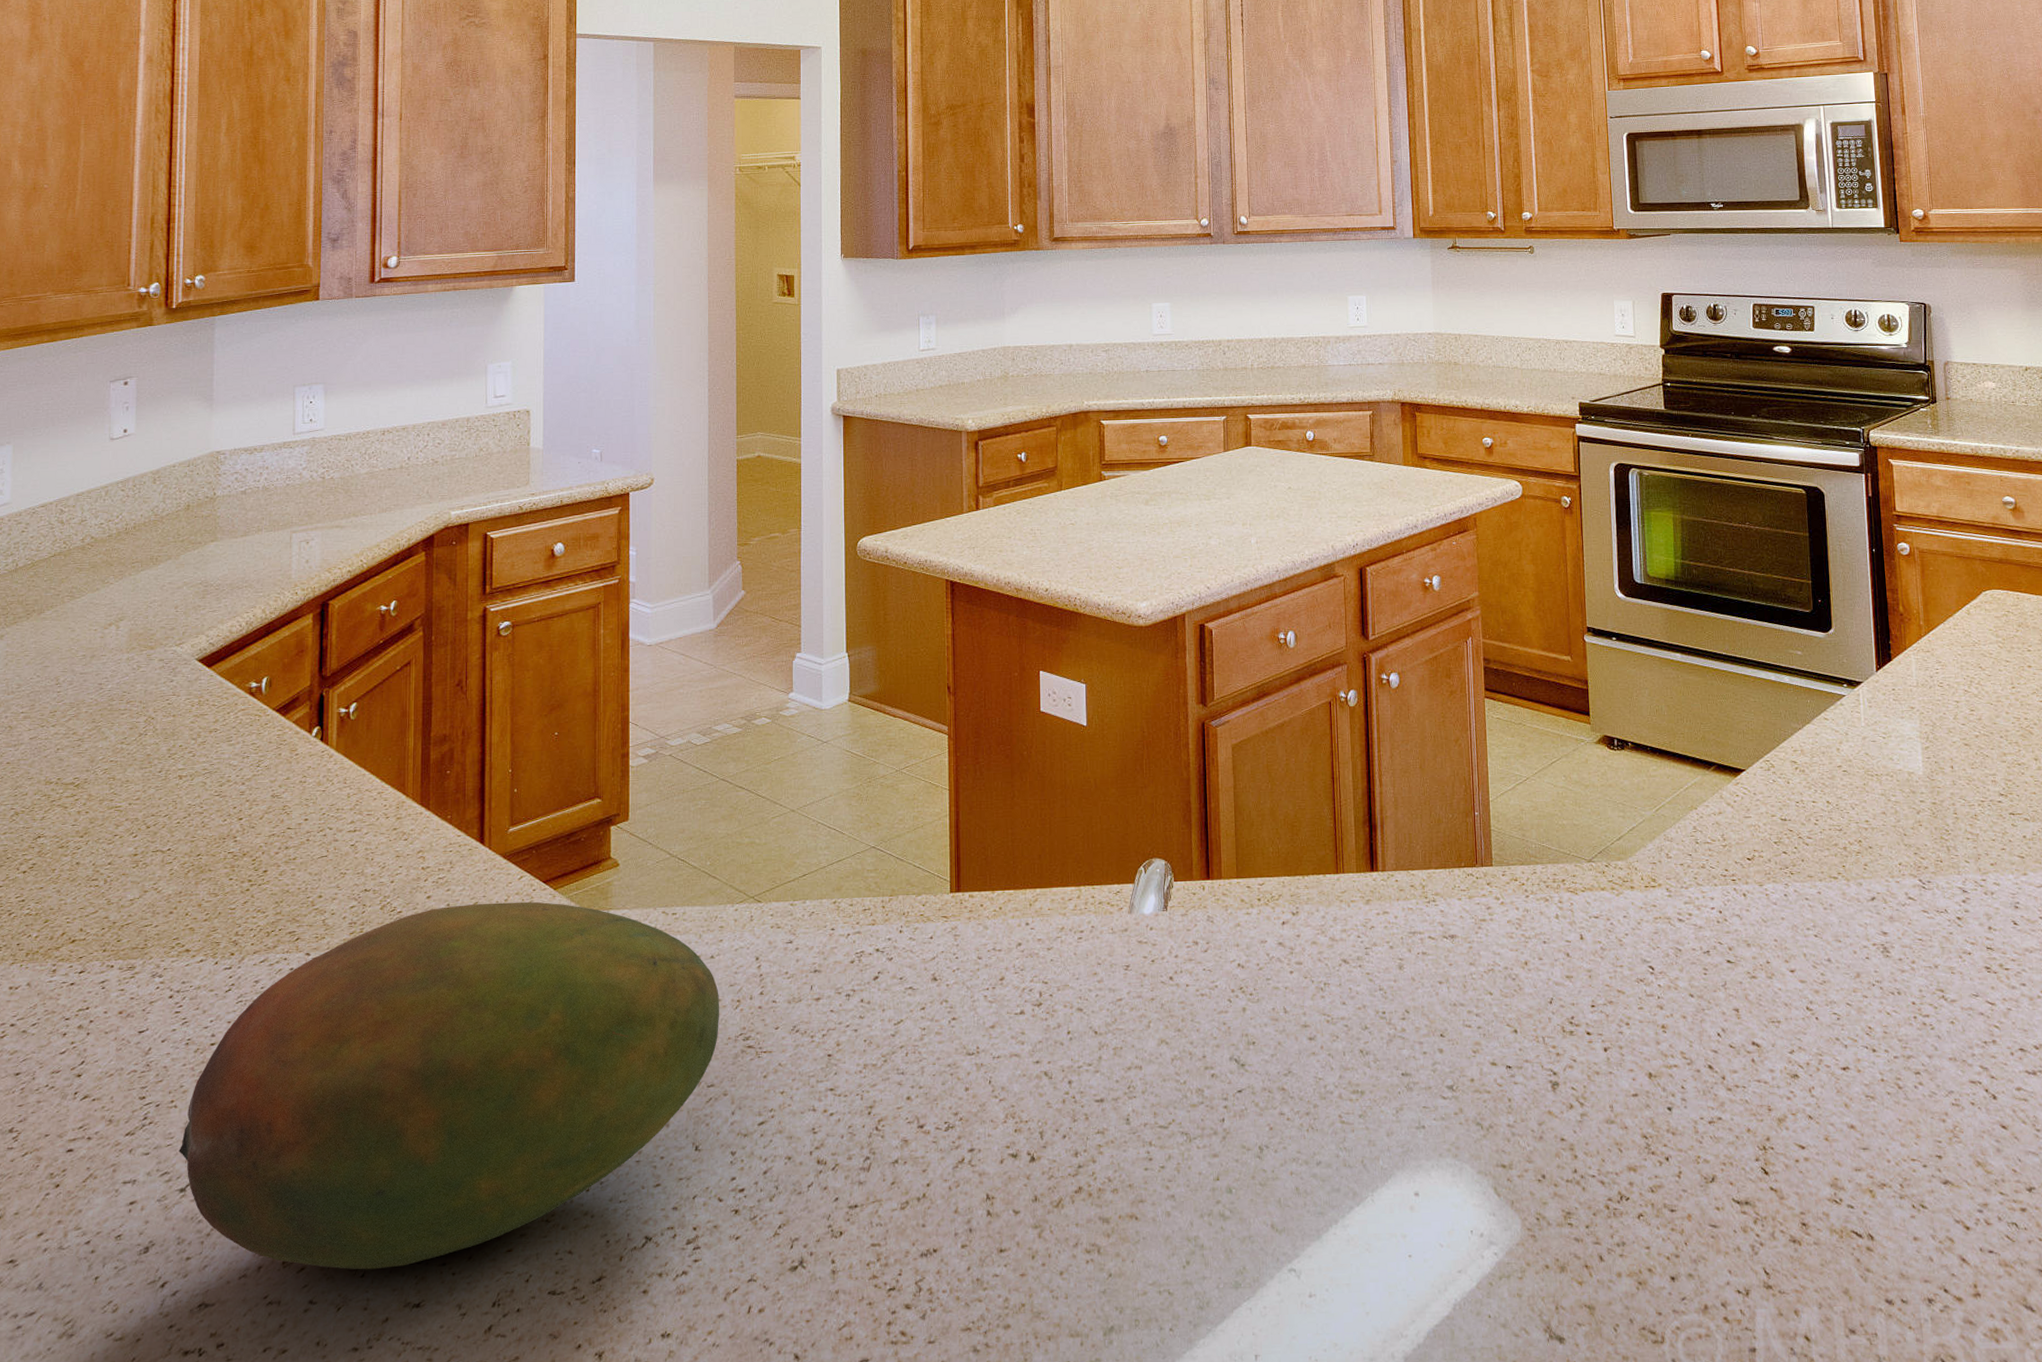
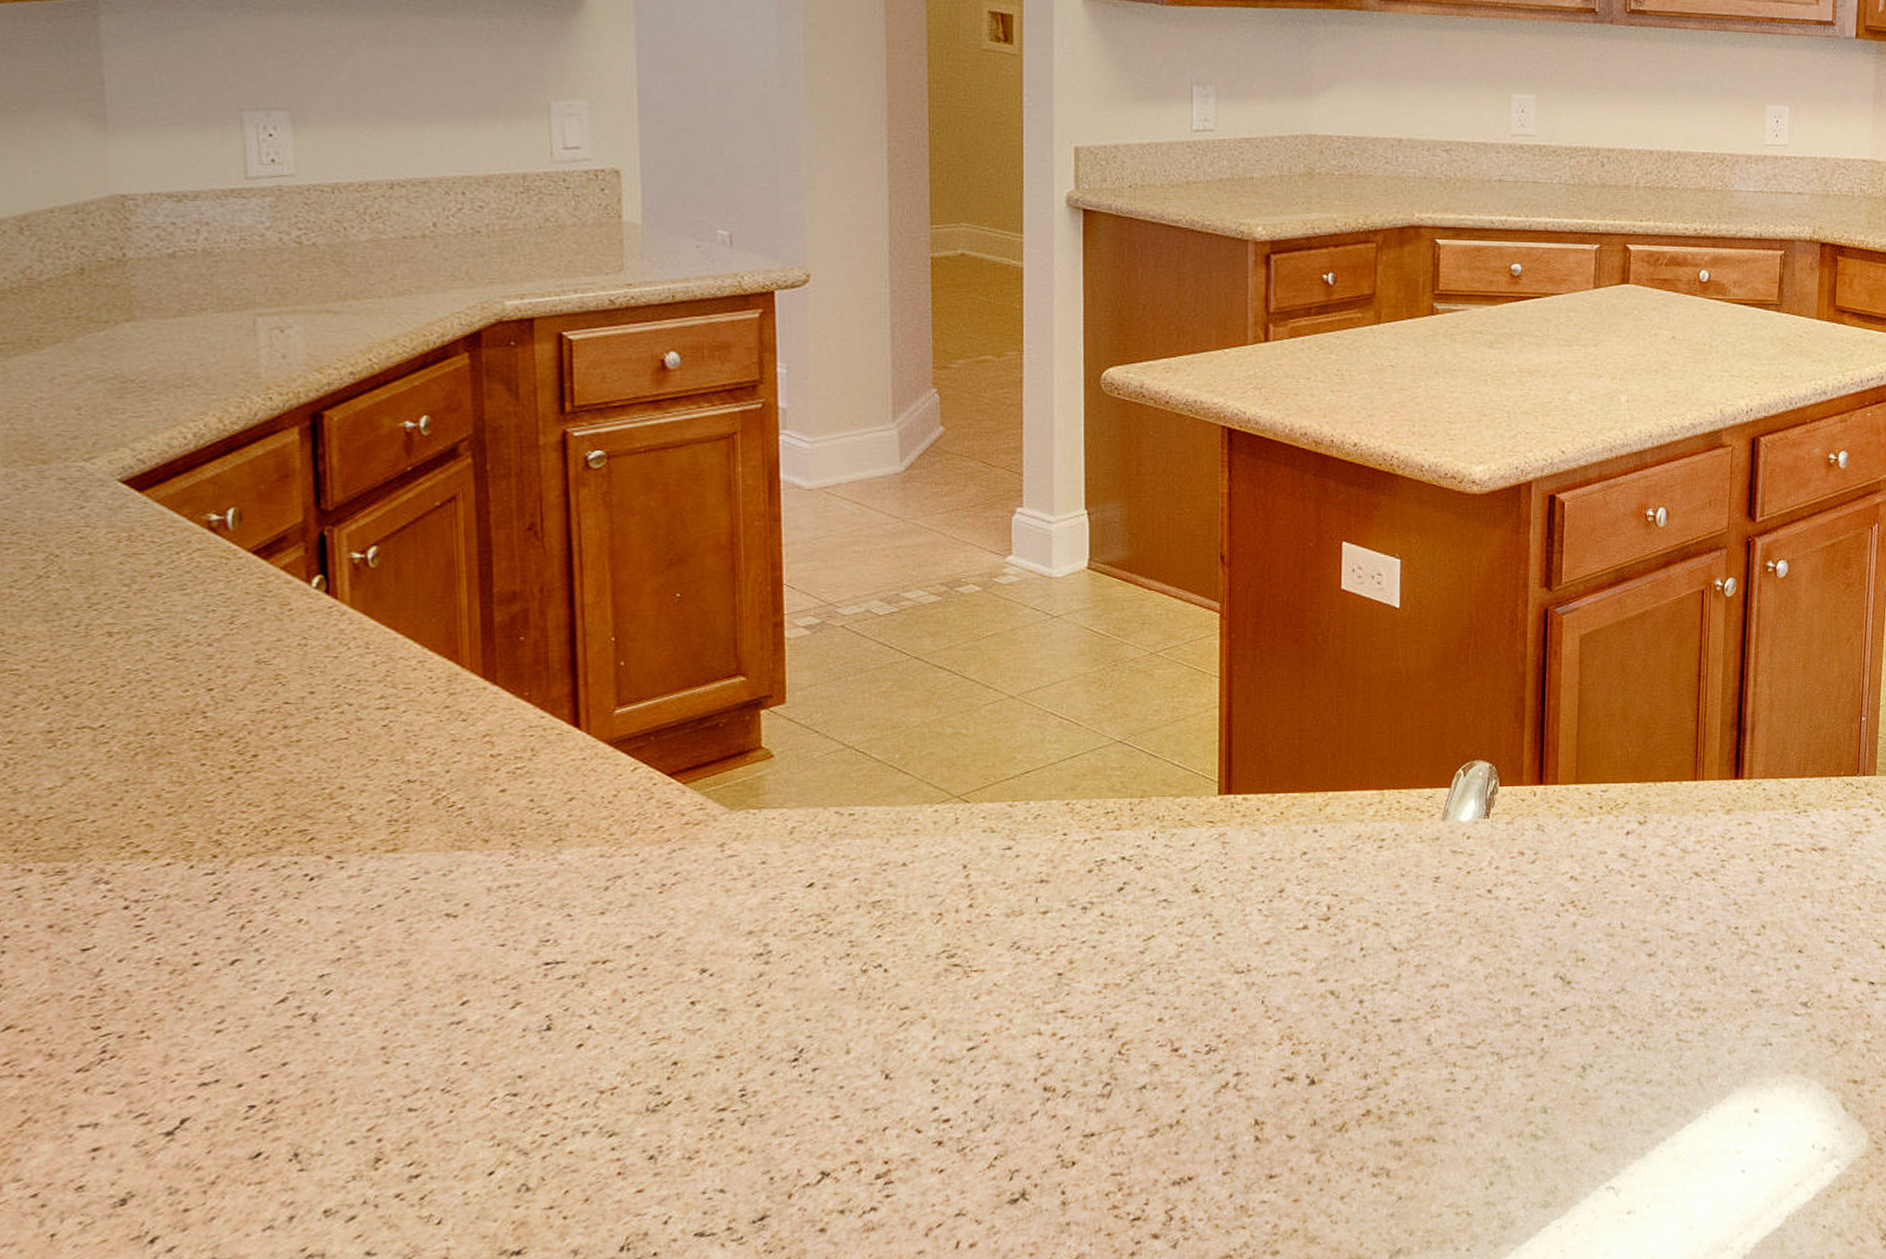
fruit: present [178,901,720,1270] -> none [158,798,916,1217]

